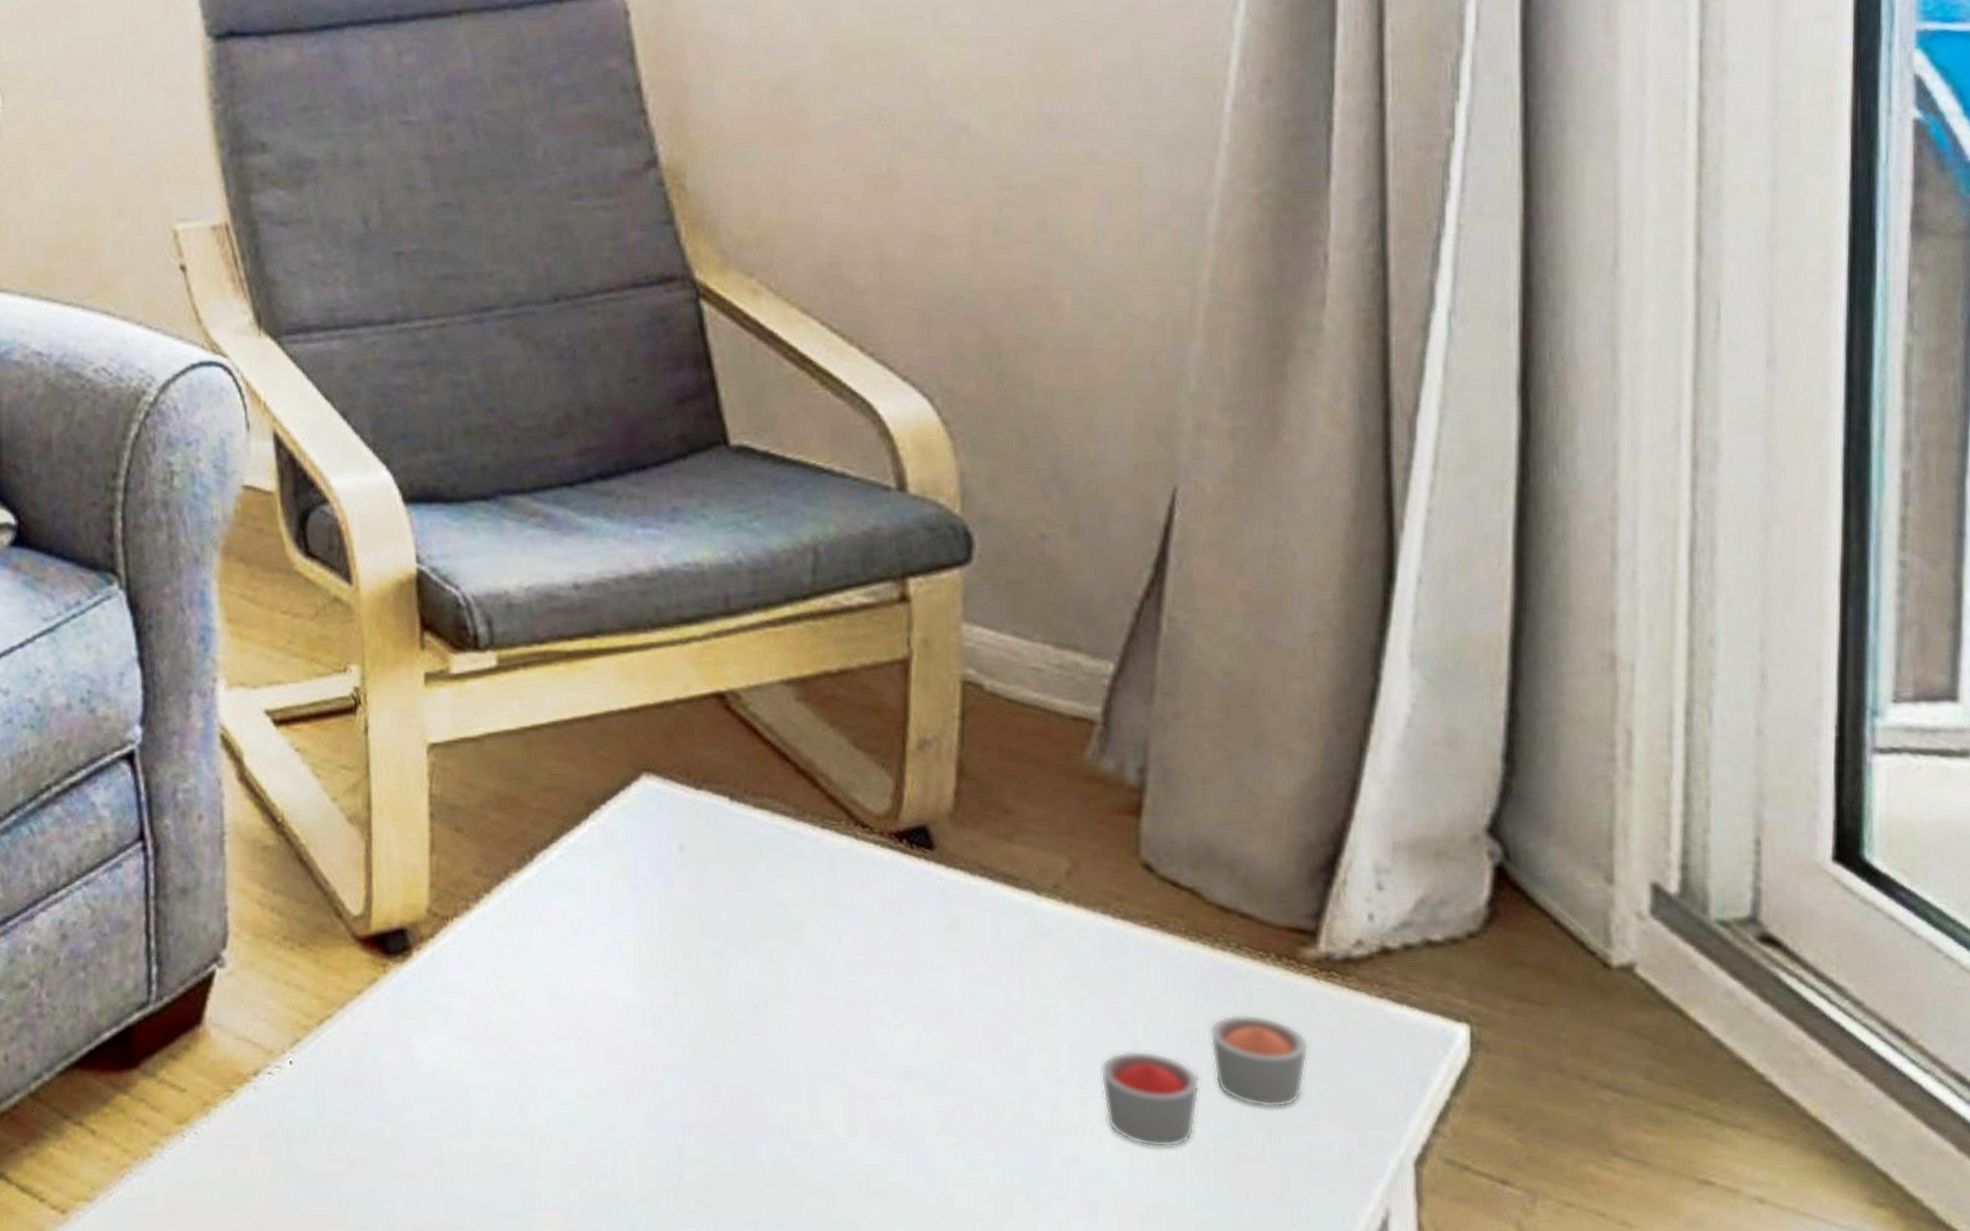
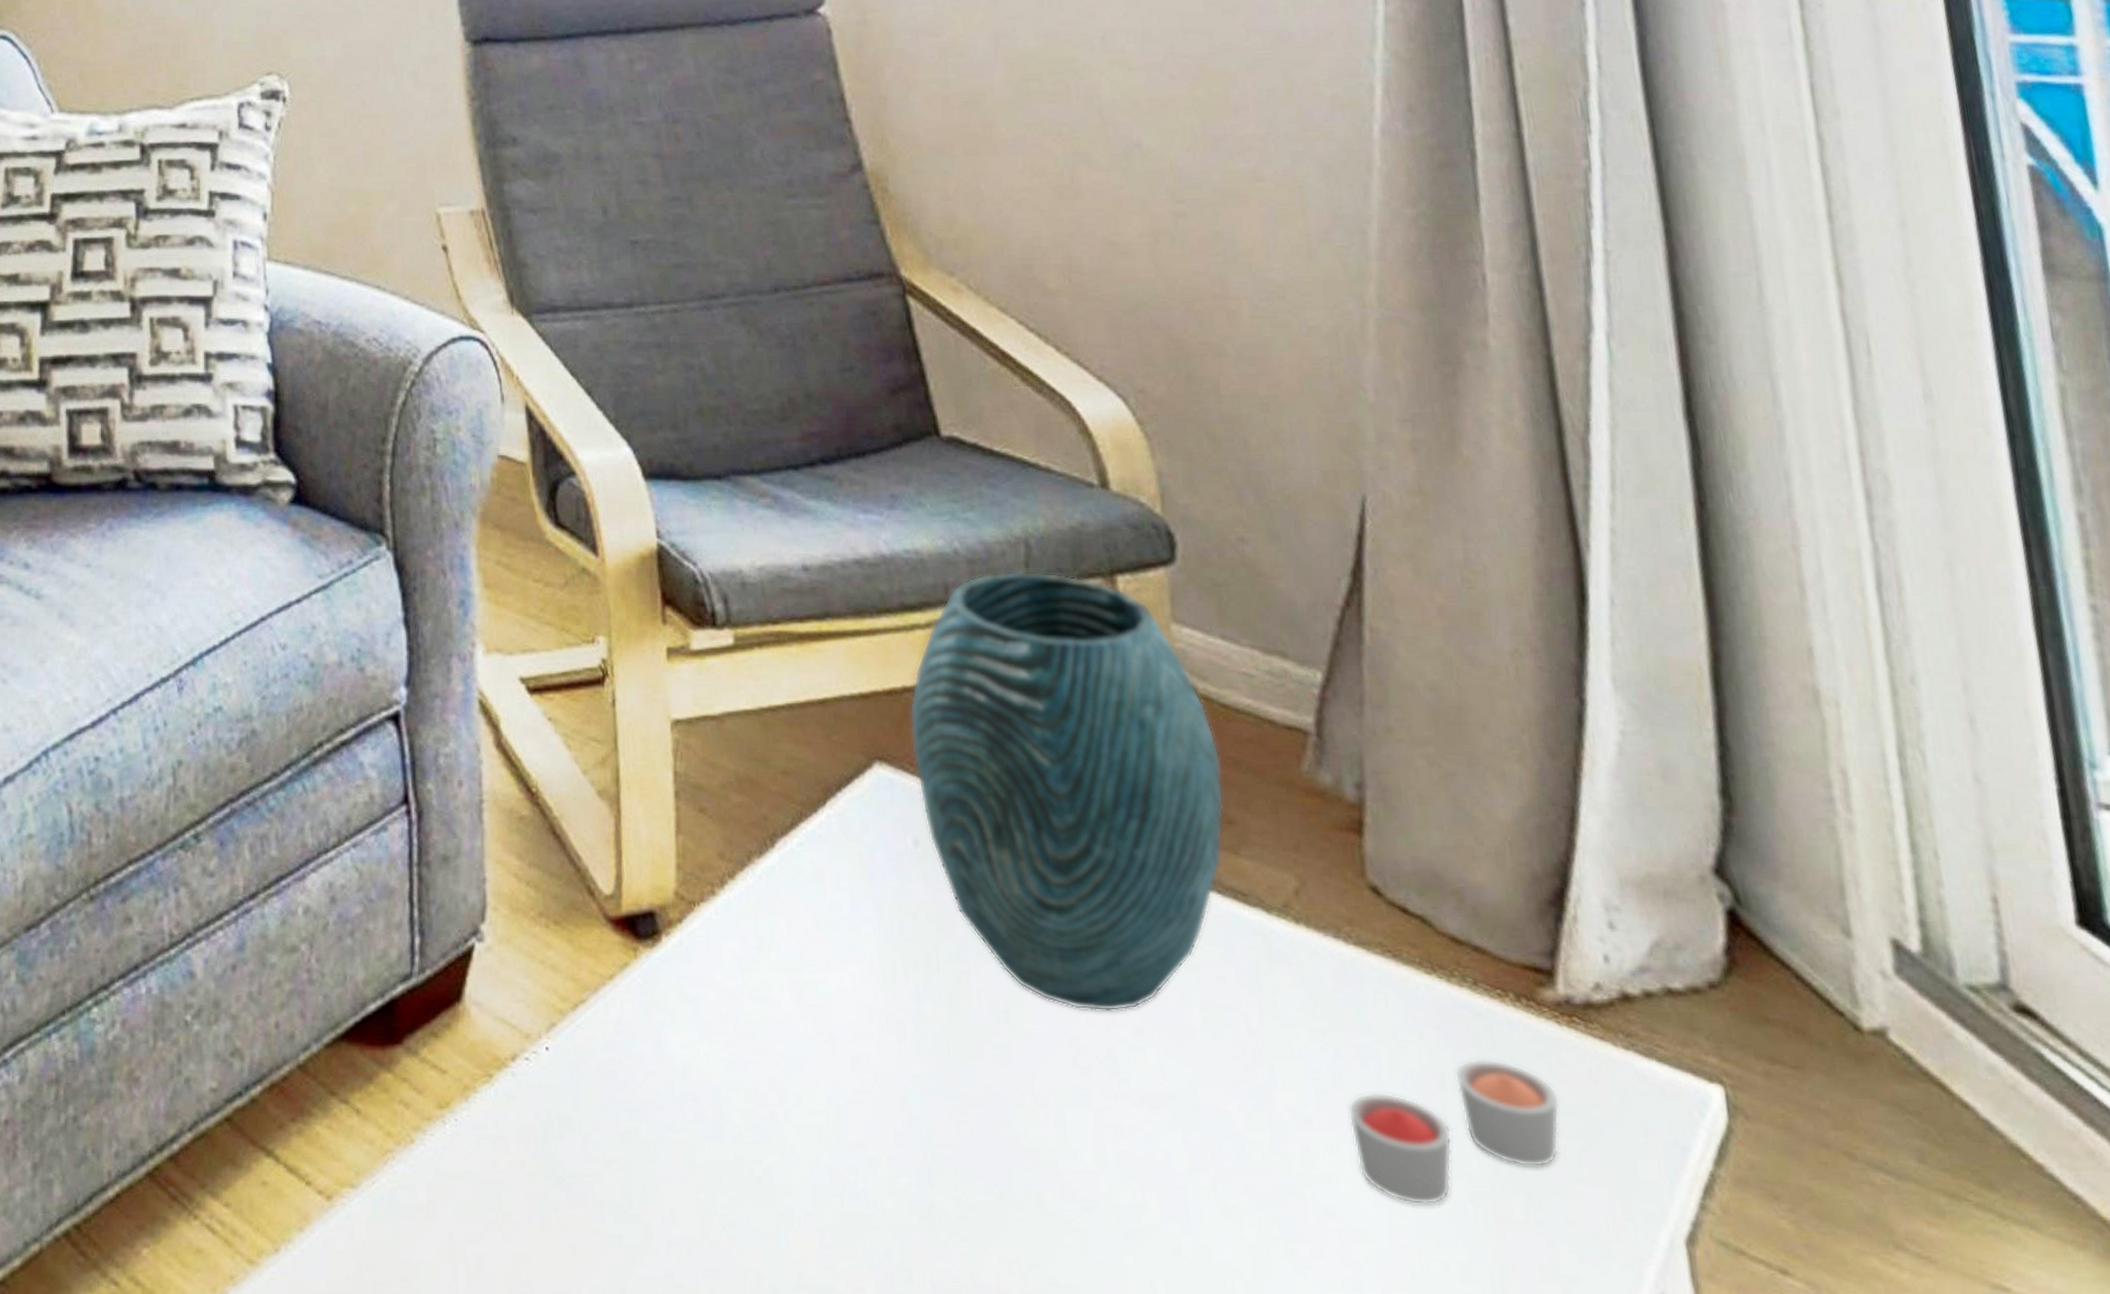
vase: none [681,578,1002,995] -> present [909,571,1224,1012]

